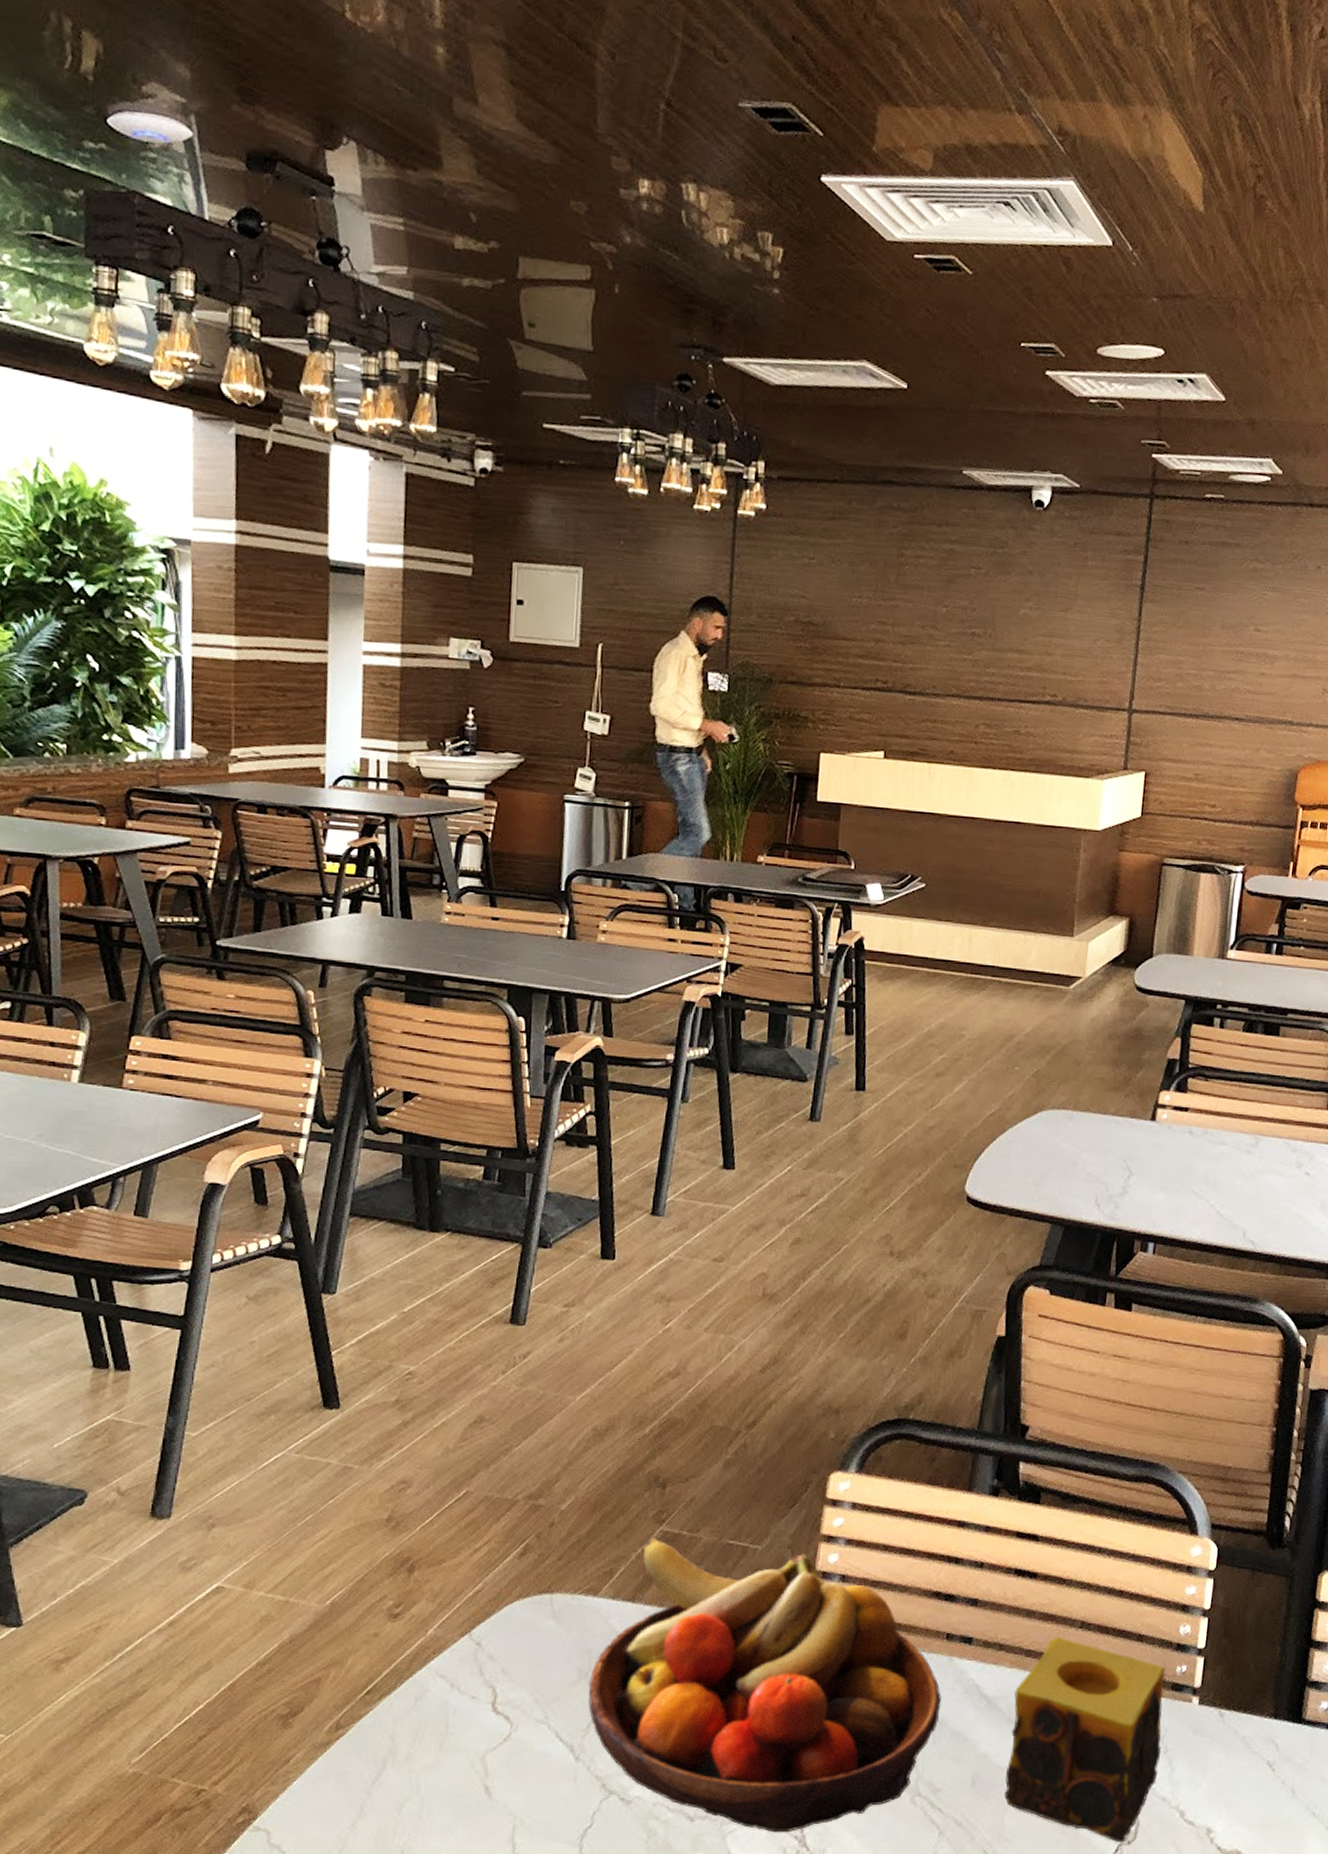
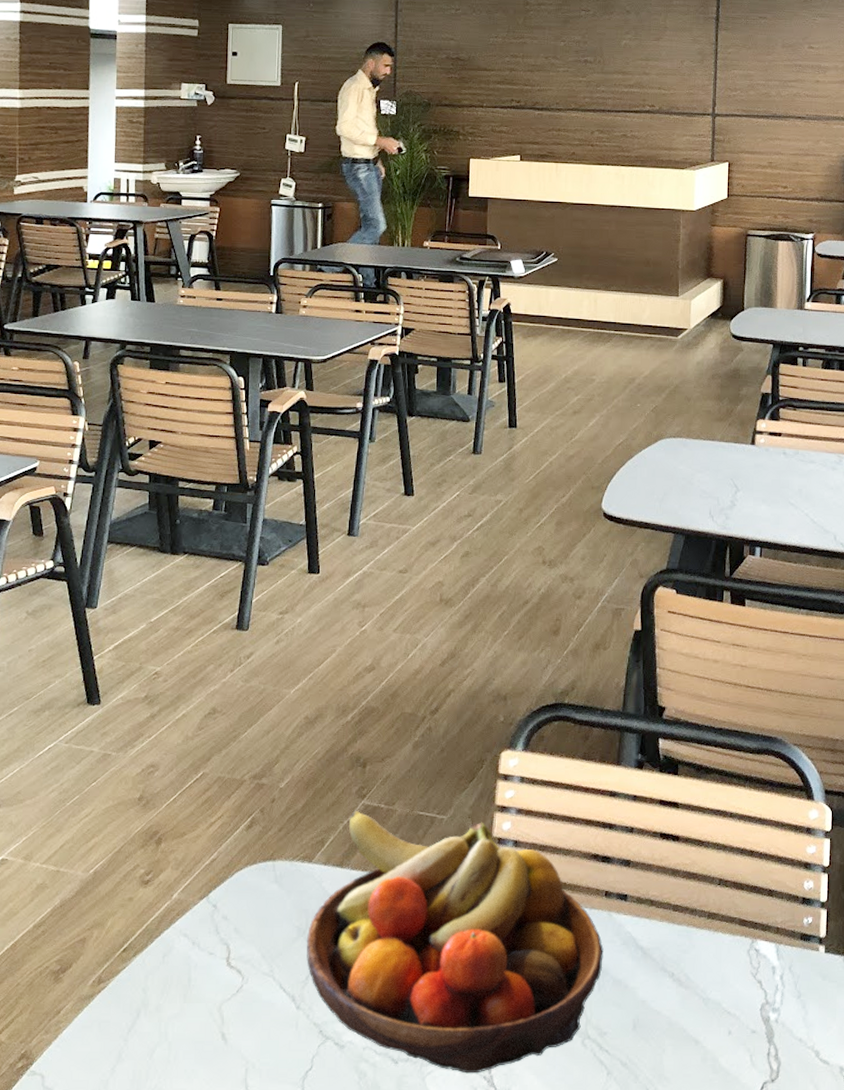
candle: present [1004,1637,1166,1843] -> none [661,893,796,1081]

